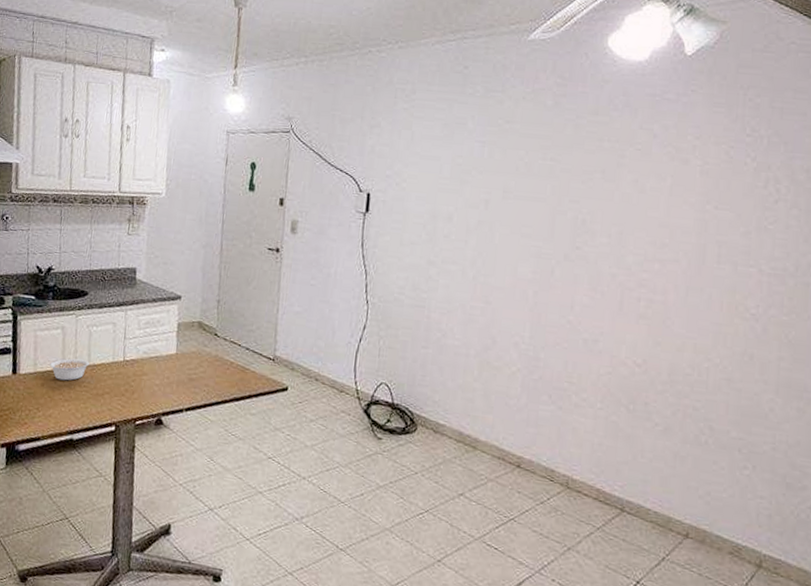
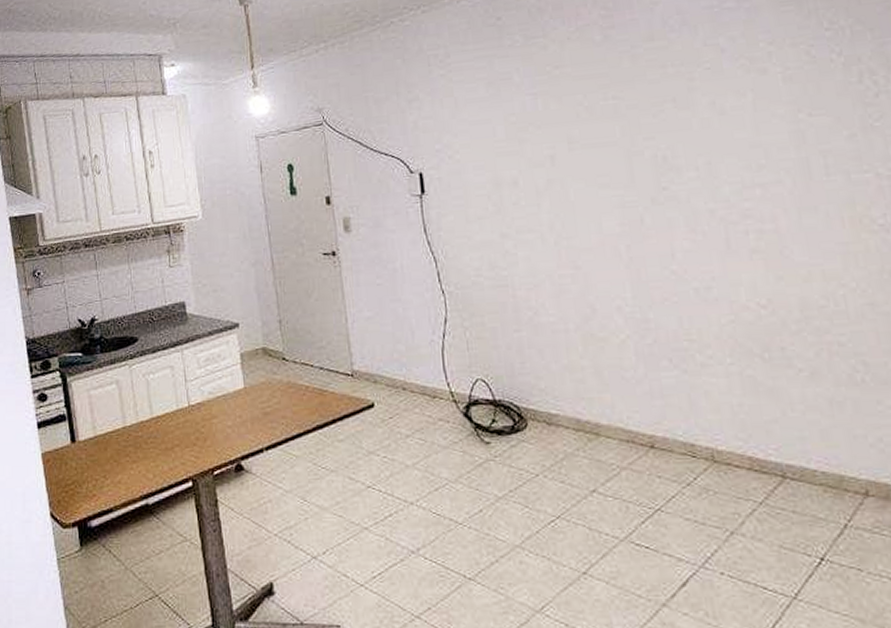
legume: present [49,358,96,381] -> none [109,413,159,440]

